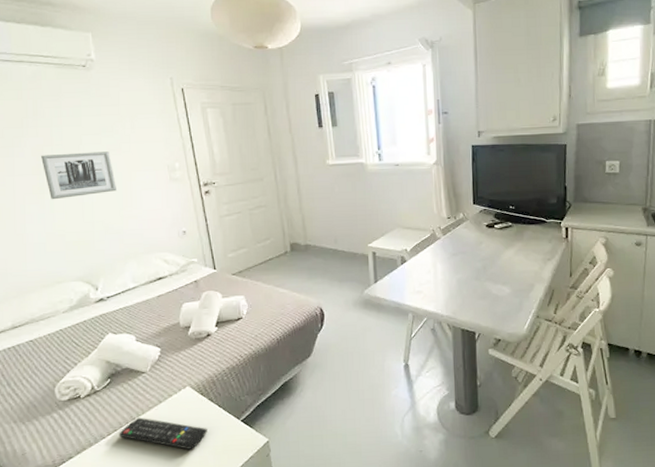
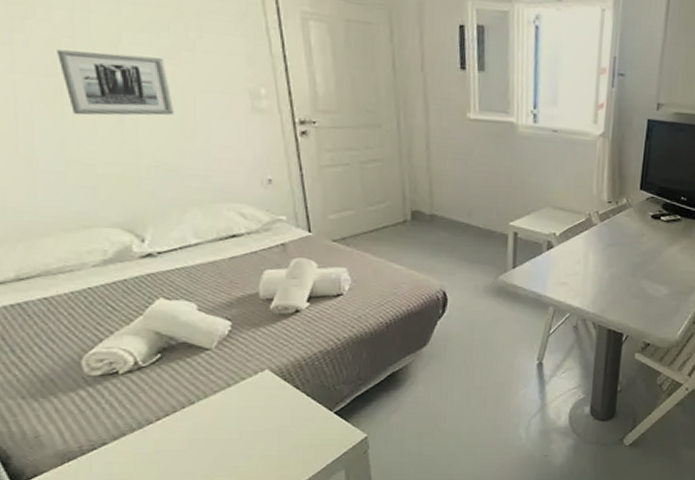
remote control: present [119,417,207,450] -> none [172,401,290,441]

